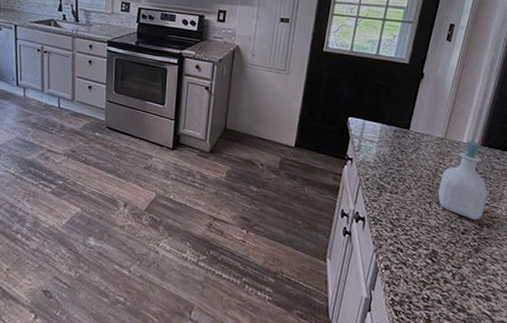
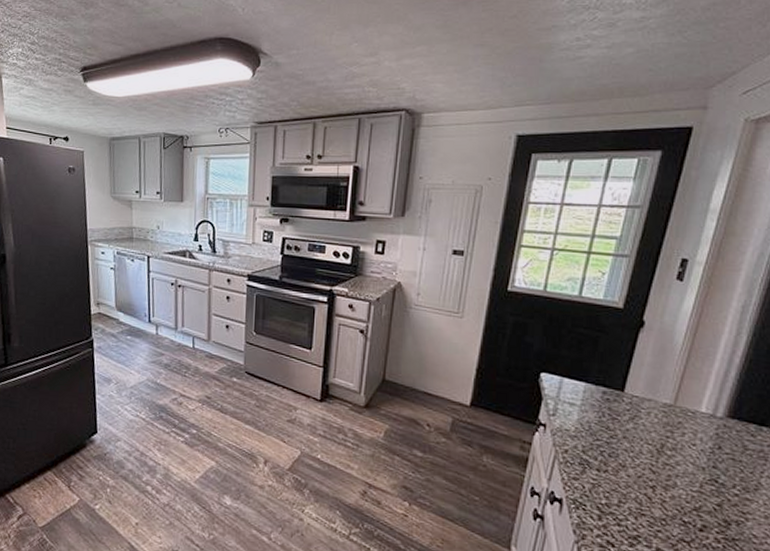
soap bottle: present [438,141,490,220] -> none [664,410,741,515]

